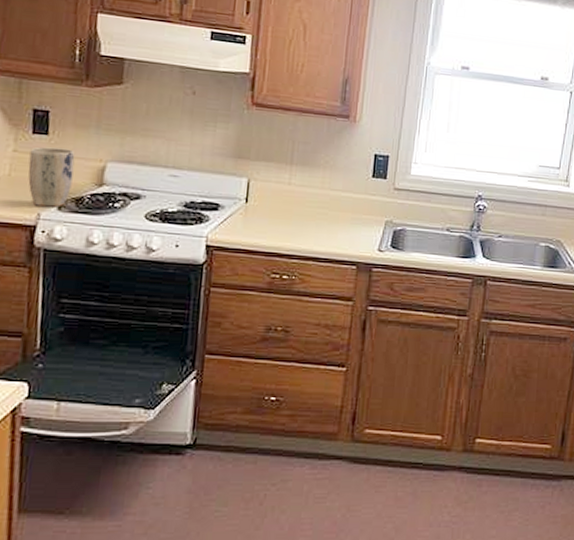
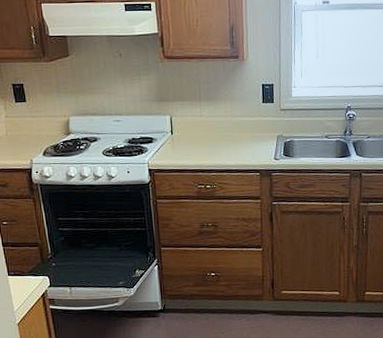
plant pot: present [28,146,75,207] -> none [16,110,49,154]

